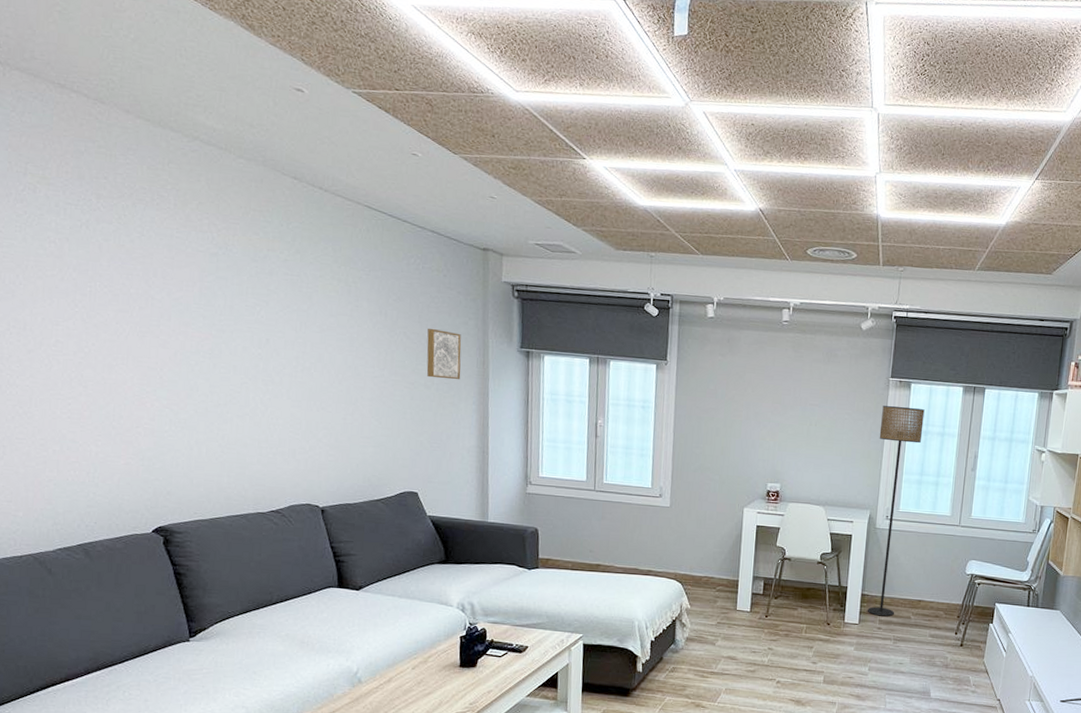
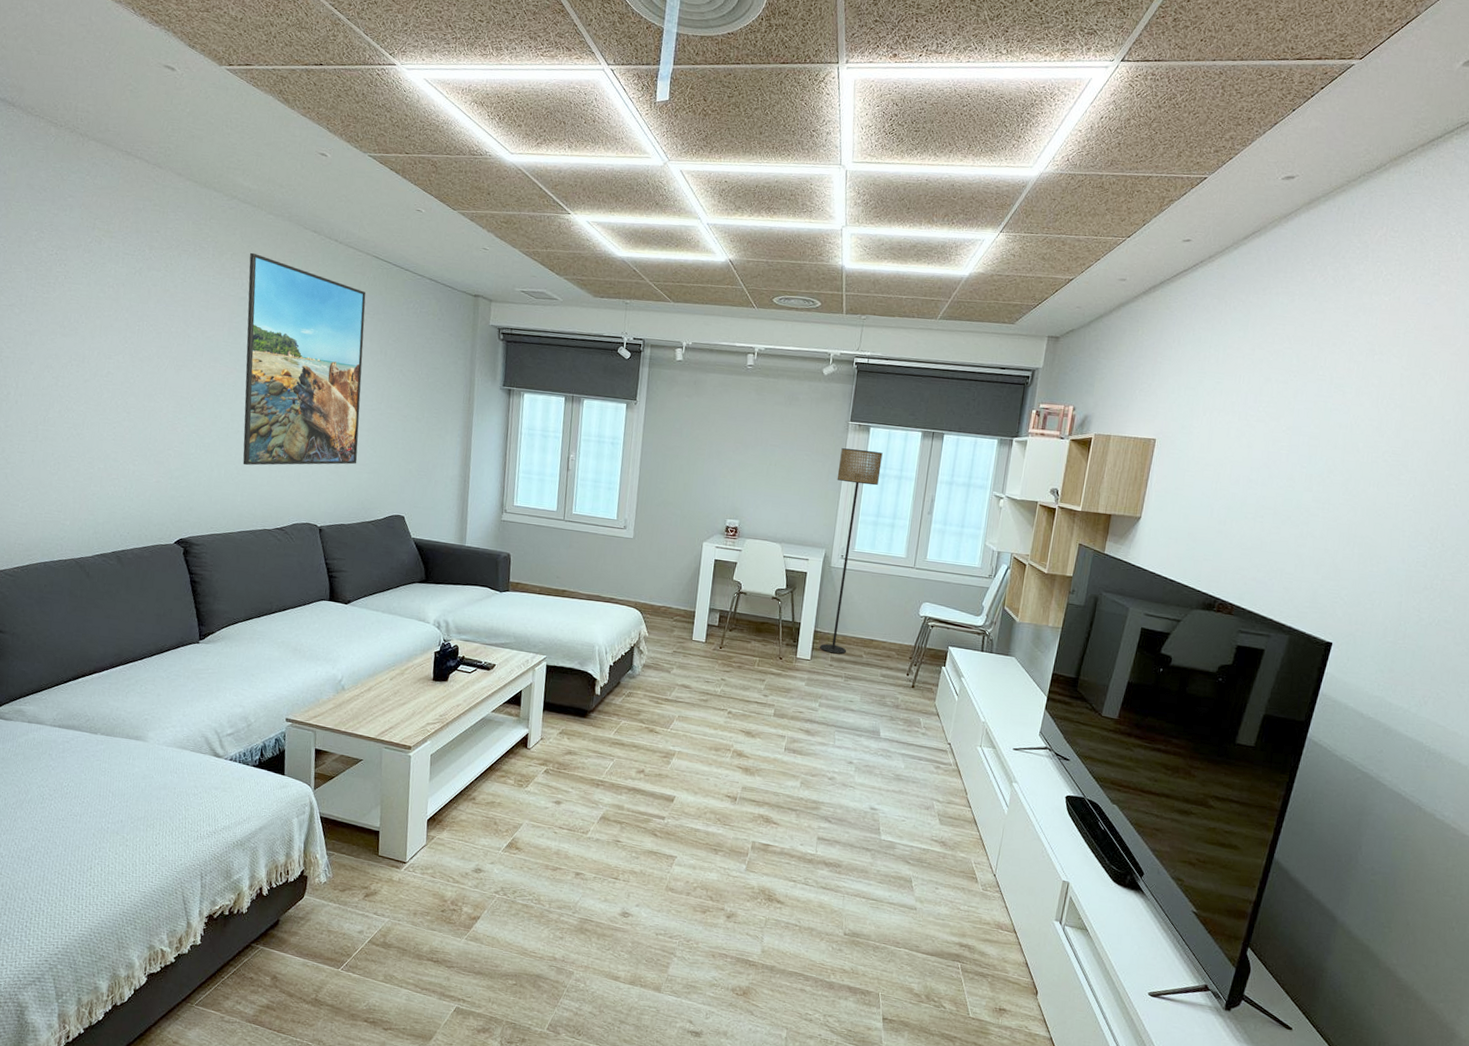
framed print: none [218,201,361,443] -> present [242,252,366,466]
wall art: present [426,328,462,380] -> none [418,366,451,415]

